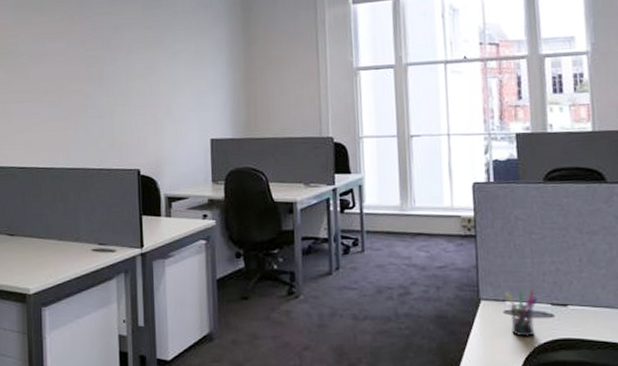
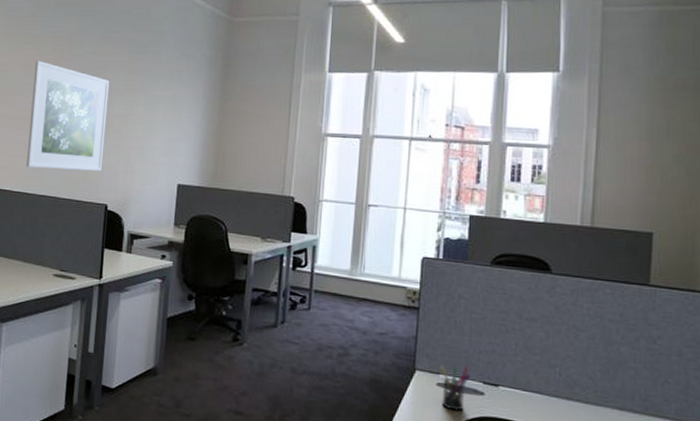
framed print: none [46,27,129,140] -> present [26,60,110,171]

